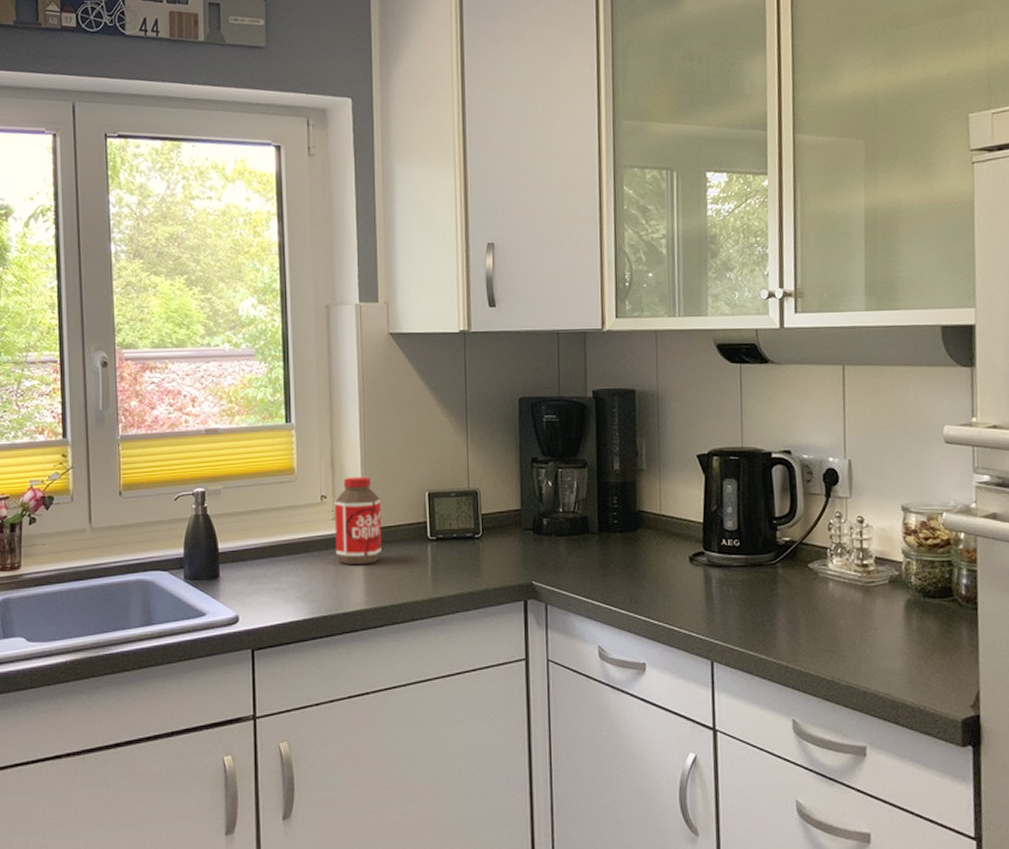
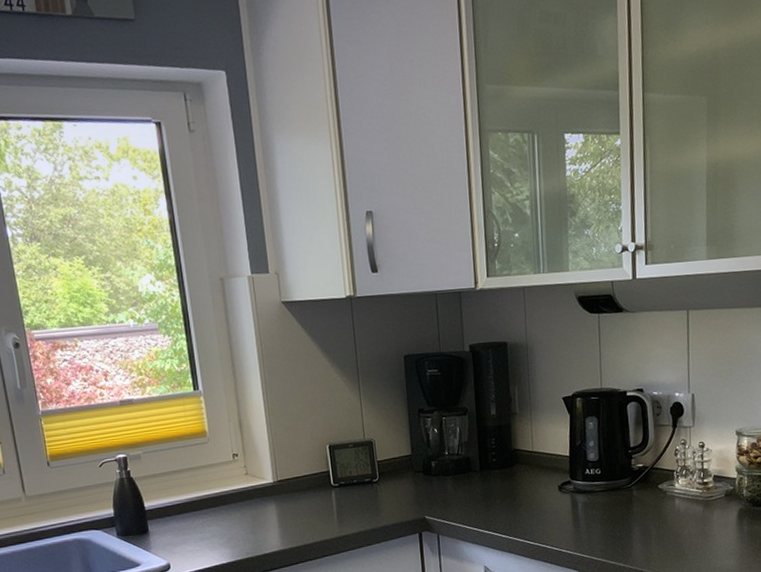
bottle: present [334,476,382,564] -> none [245,434,292,513]

